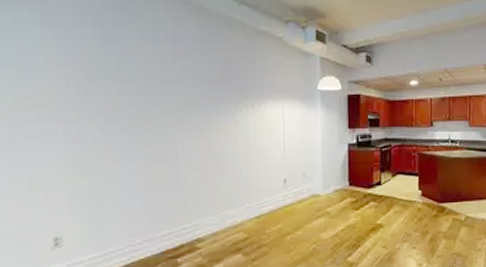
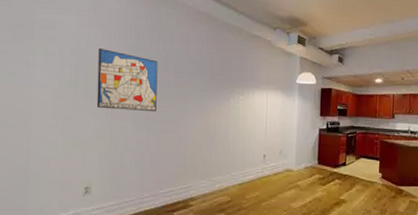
wall art: none [50,54,141,135] -> present [96,48,158,111]

